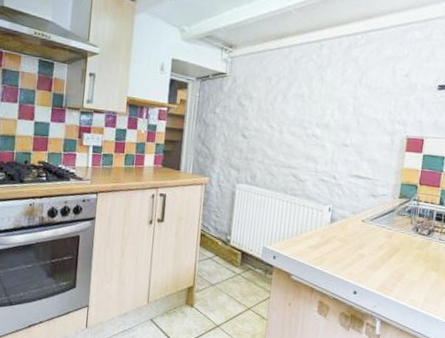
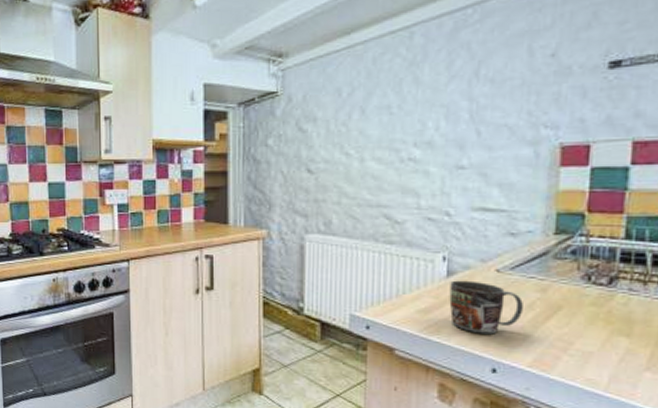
mug: none [330,226,377,266] -> present [449,280,523,335]

